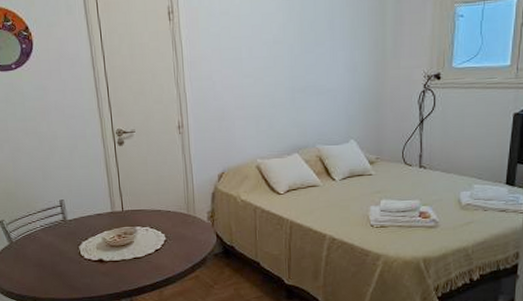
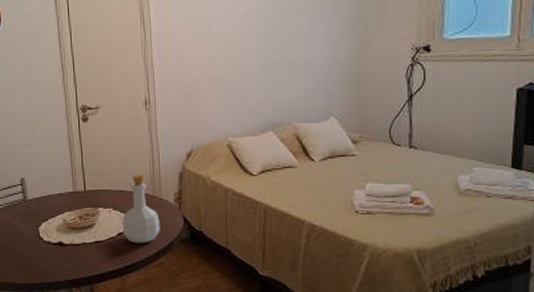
bottle: none [159,194,195,259] -> present [122,174,160,243]

